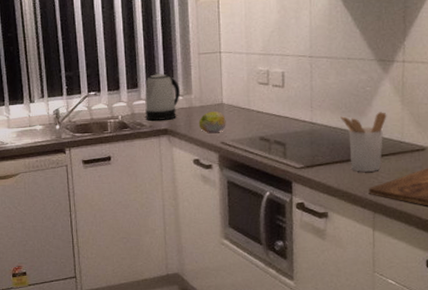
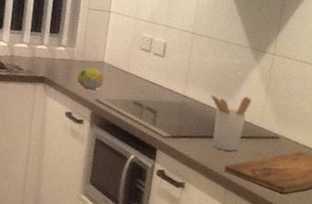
kettle: present [145,73,180,121] -> none [25,20,64,69]

